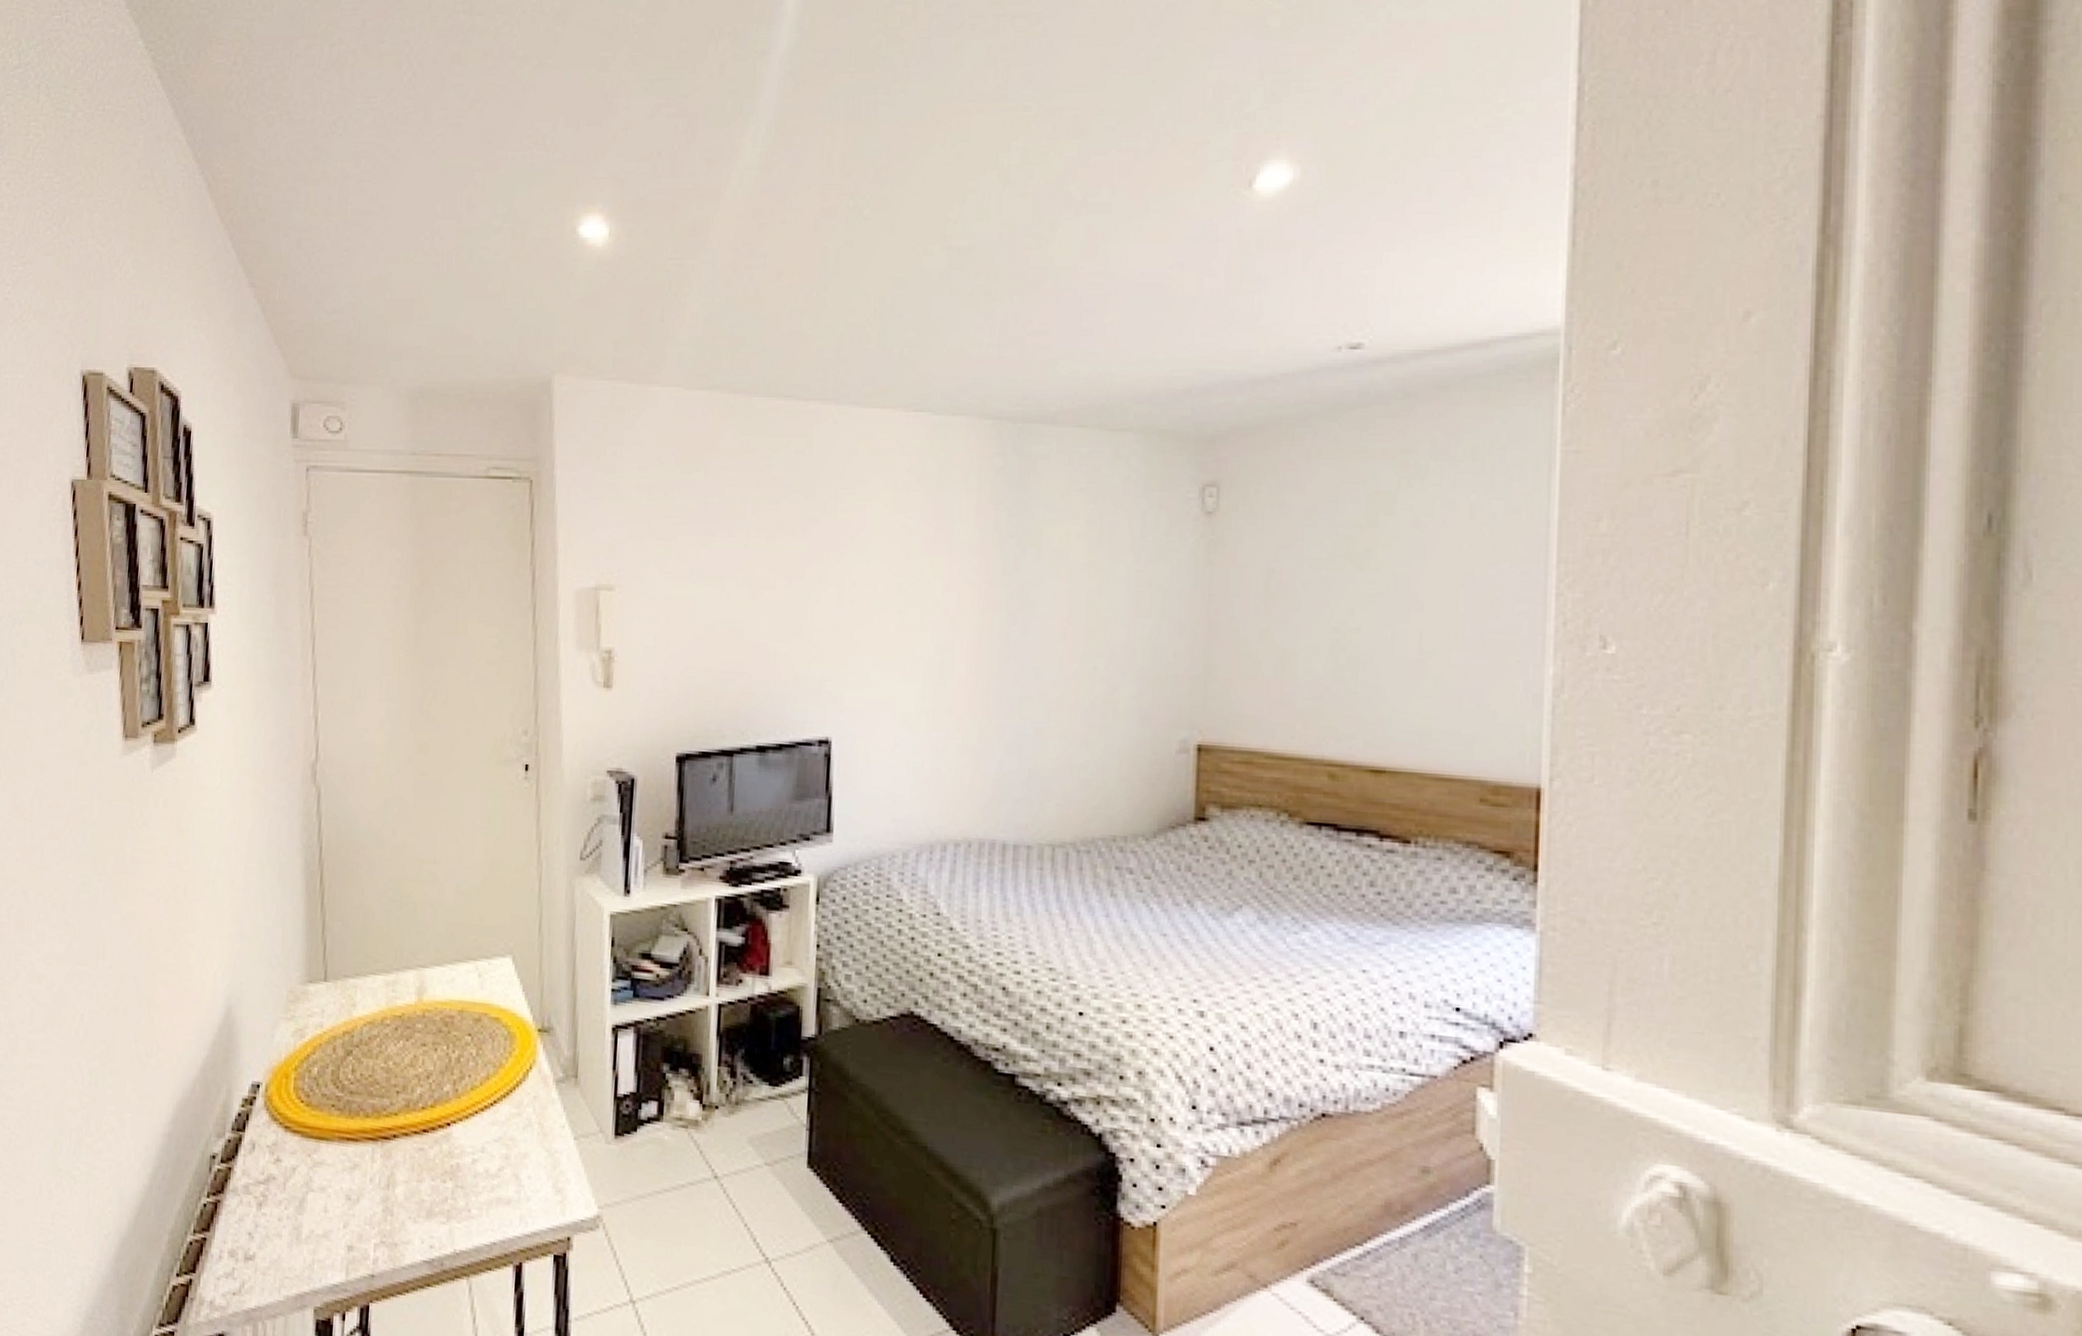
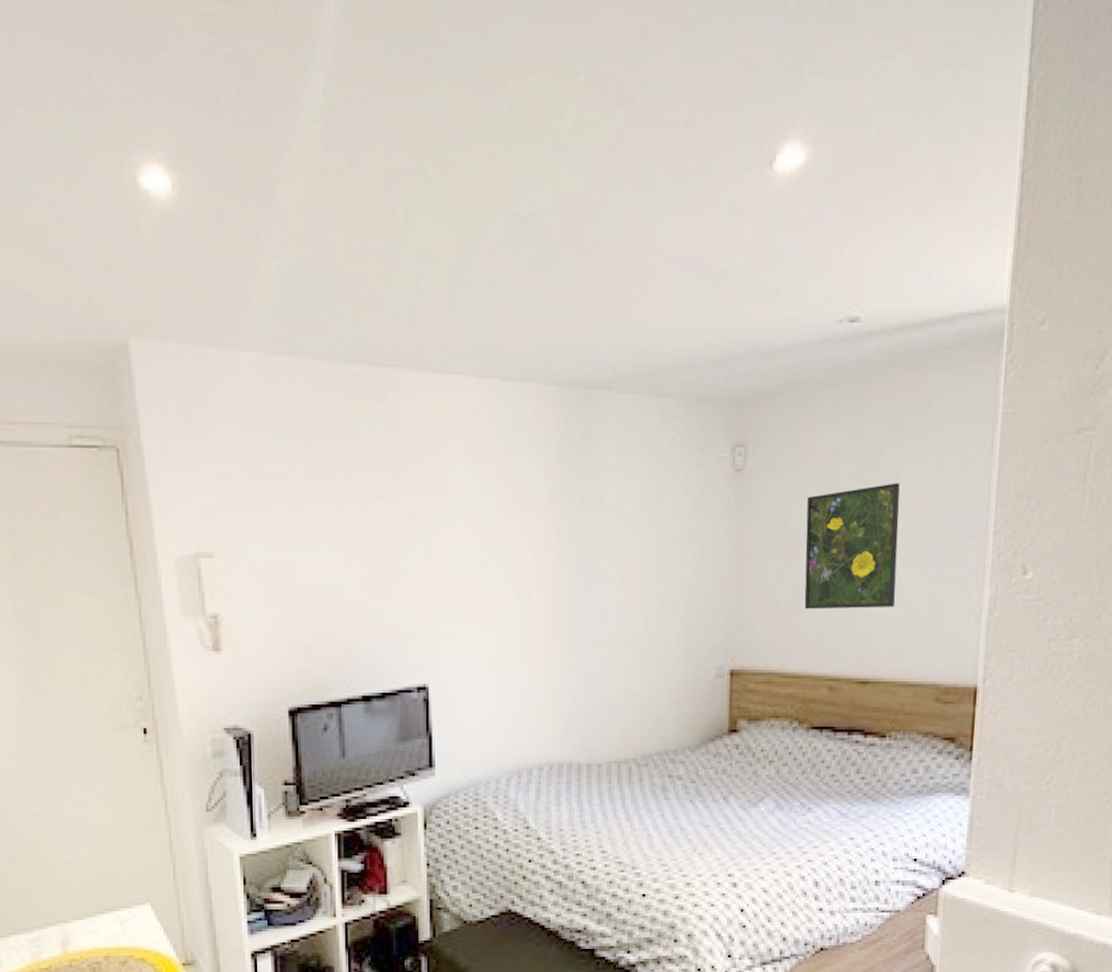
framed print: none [1294,531,1422,681] -> present [804,483,900,610]

